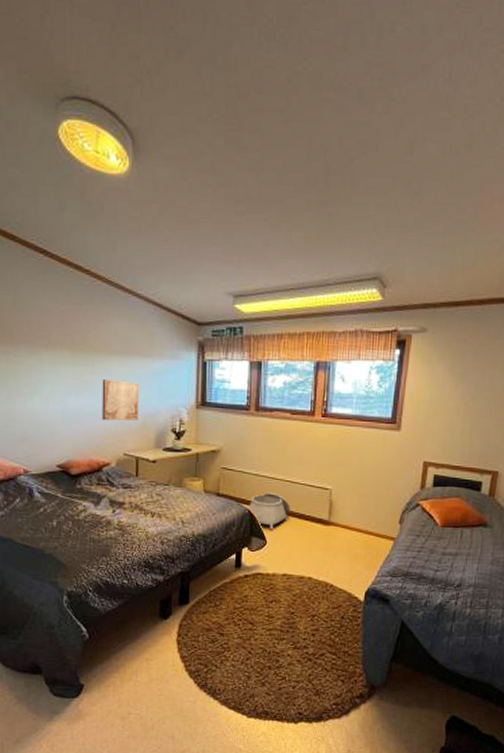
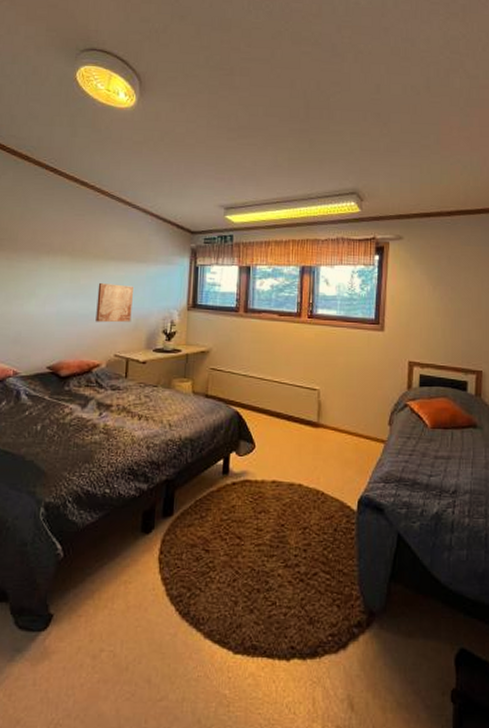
basket: present [246,492,291,530] -> none [234,393,280,433]

